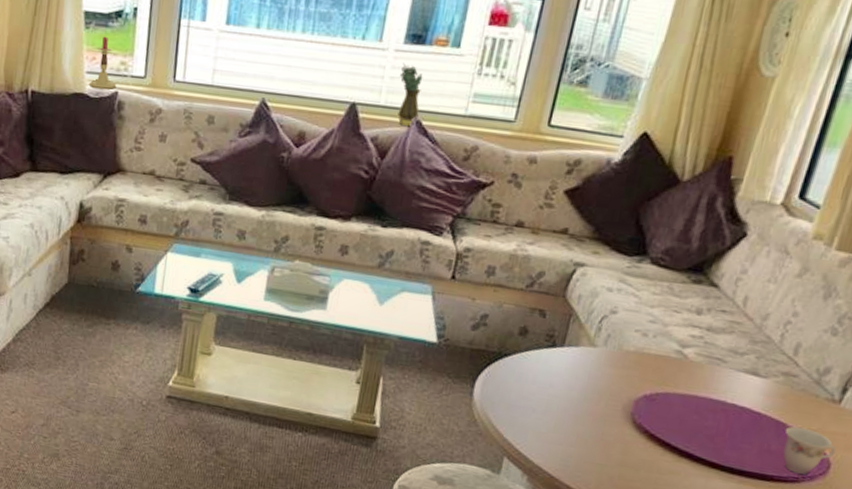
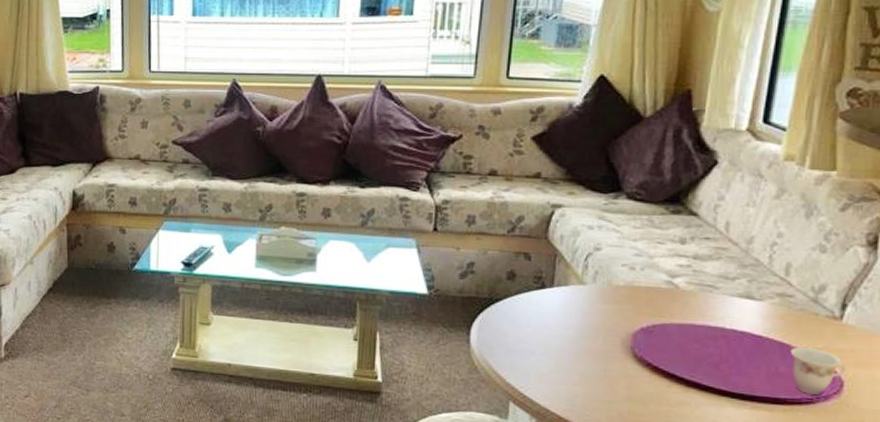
candlestick: present [90,36,117,90] -> none [72,38,97,86]
vase: present [397,62,423,127] -> none [359,34,382,92]

